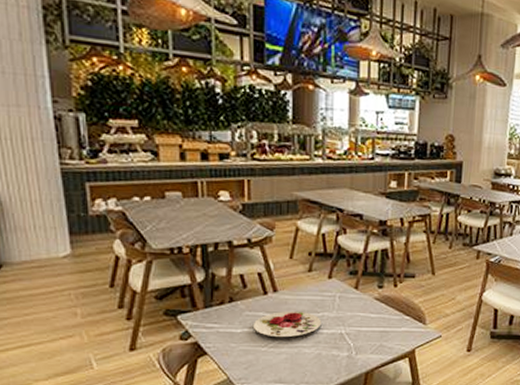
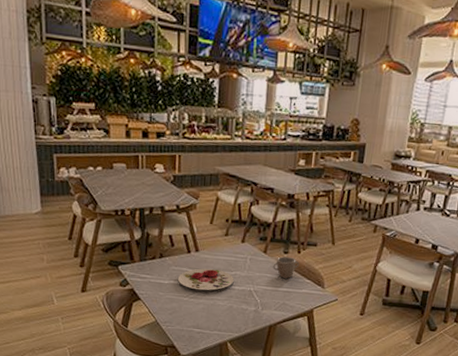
mug: none [366,292,397,316] -> present [273,256,300,279]

